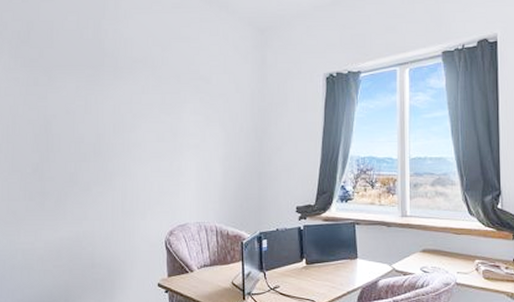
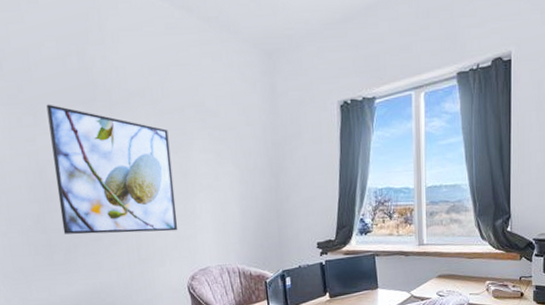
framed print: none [57,67,163,186] -> present [46,104,178,235]

